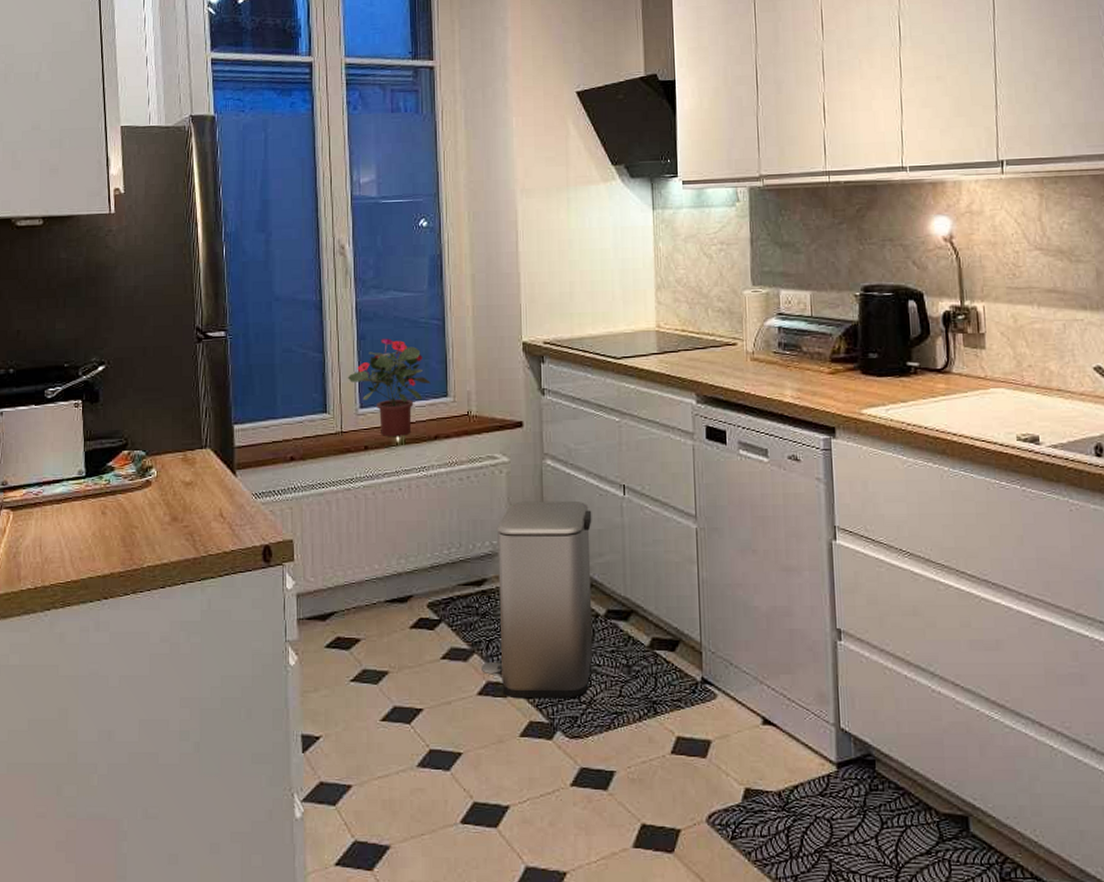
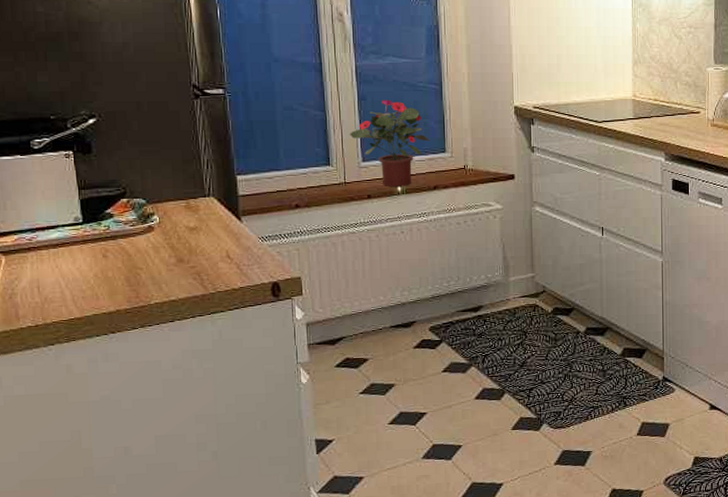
pedal bin: present [482,500,593,699] -> none [478,240,575,401]

